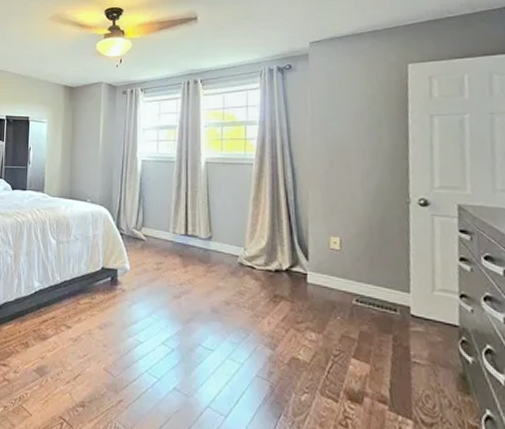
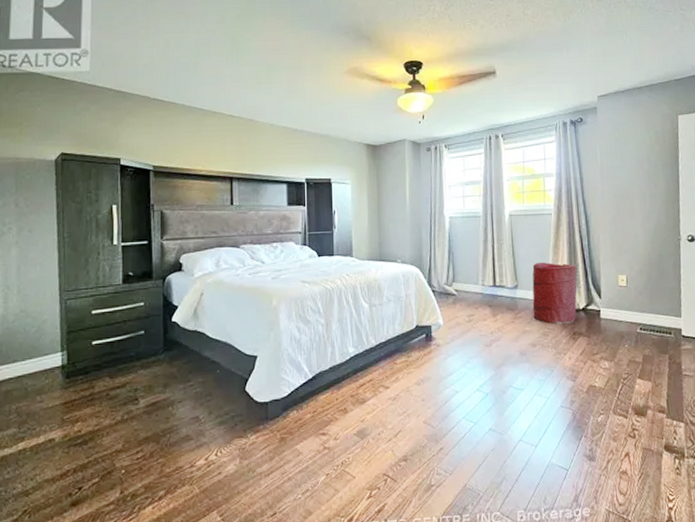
laundry hamper: none [227,215,281,284] -> present [532,262,578,324]

